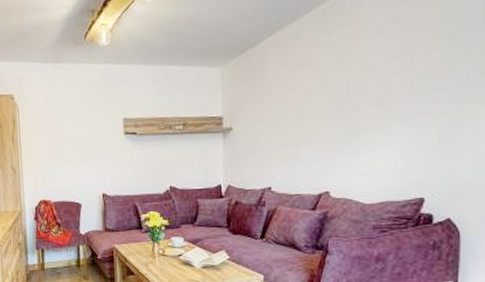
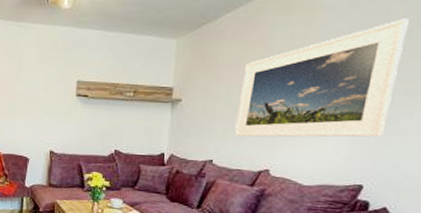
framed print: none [290,27,448,161] -> present [234,18,409,138]

